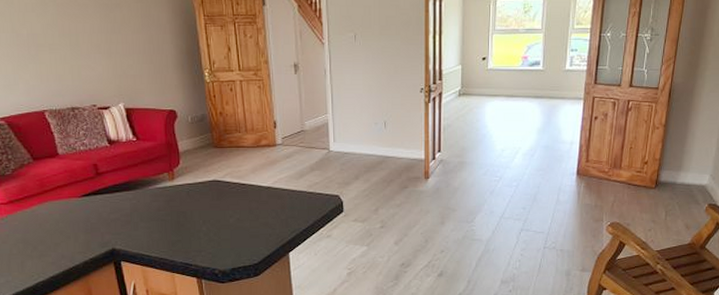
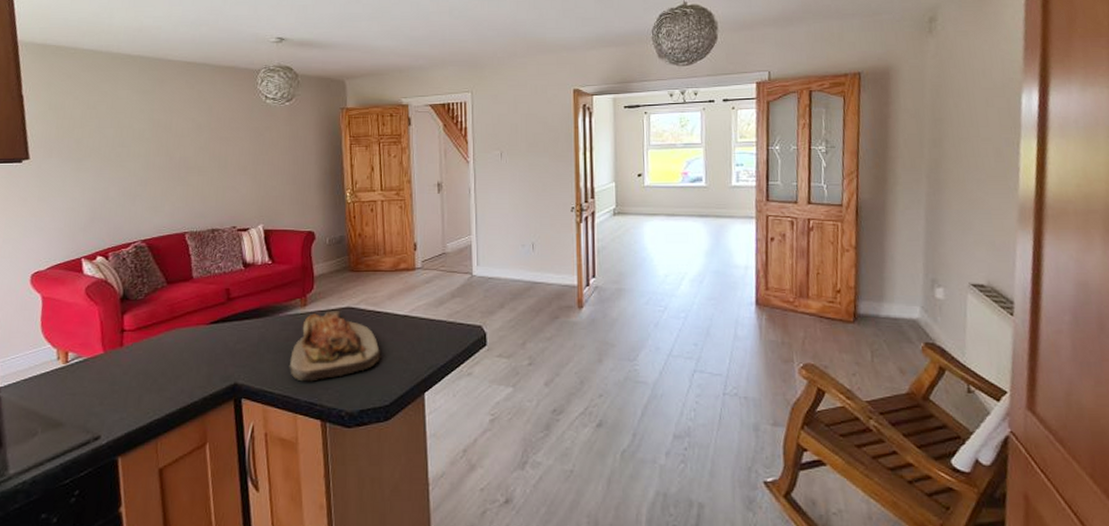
cutting board: none [162,183,248,246] -> present [289,311,381,382]

